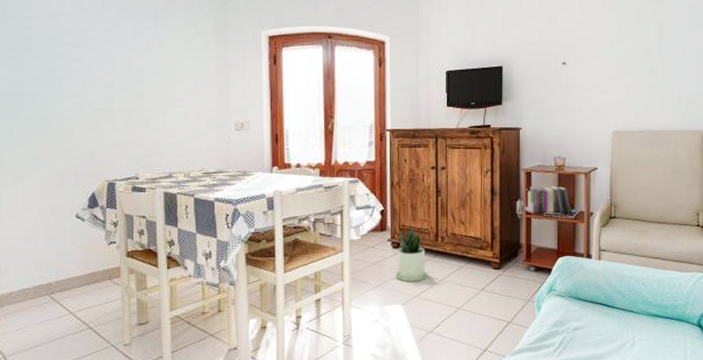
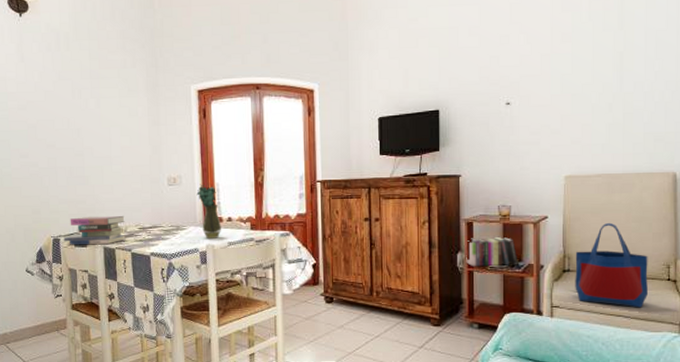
books: none [120,159,188,190] -> present [64,215,126,245]
vase: none [265,129,291,184] -> present [196,184,222,239]
planter: present [395,228,428,282] -> none [329,282,363,337]
tote bag: none [620,174,681,251] -> present [575,222,648,308]

